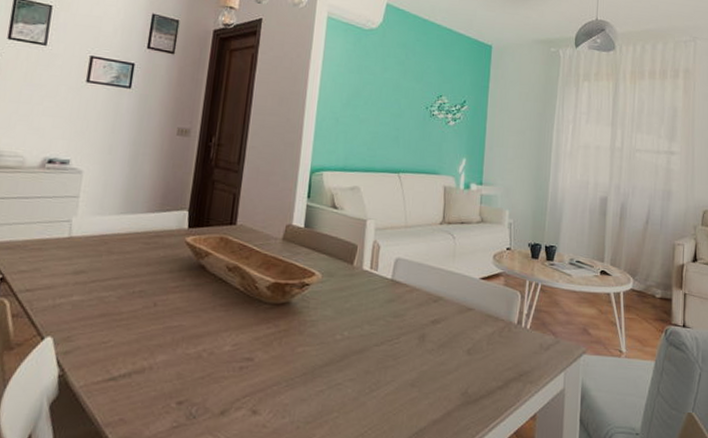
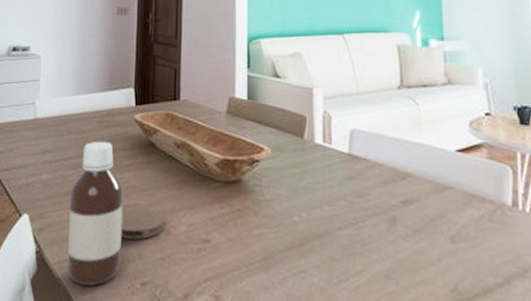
bottle: none [95,262,166,408] -> present [67,141,123,286]
coaster: none [159,330,208,360] -> present [120,209,164,240]

